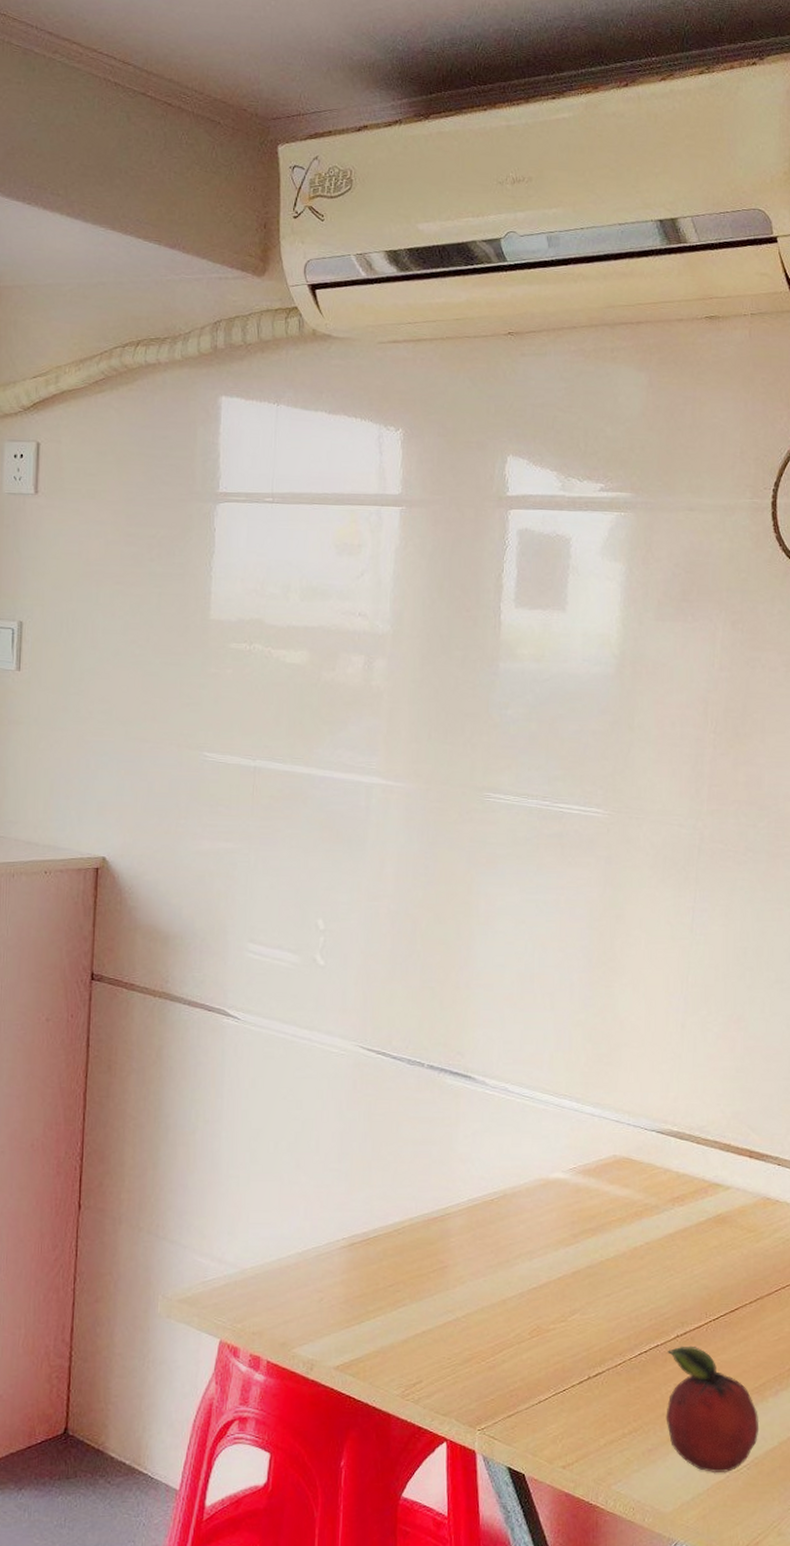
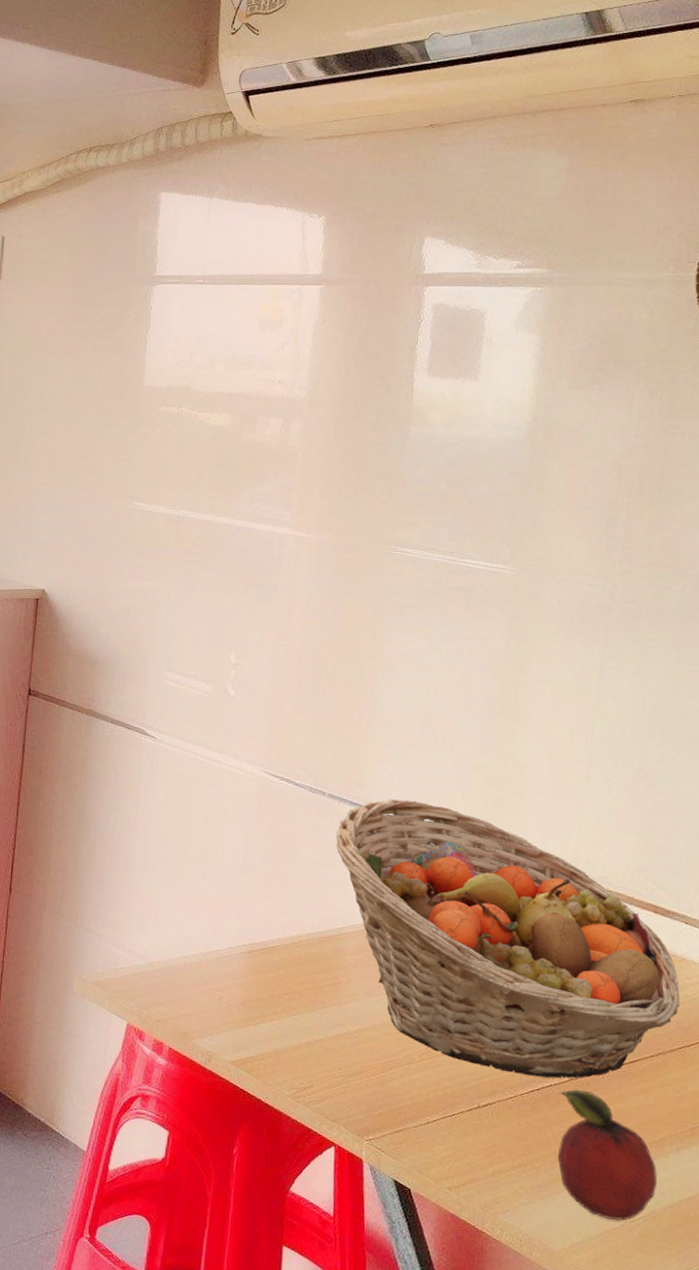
fruit basket: none [436,1064,775,1338] -> present [335,798,680,1079]

